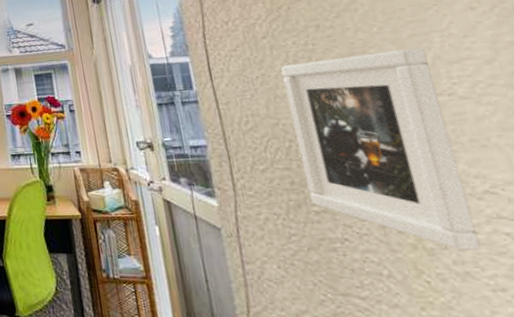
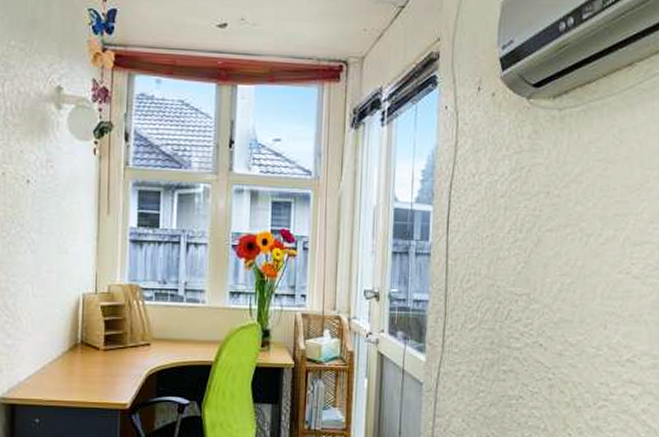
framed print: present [280,48,481,250] -> none [502,226,620,408]

